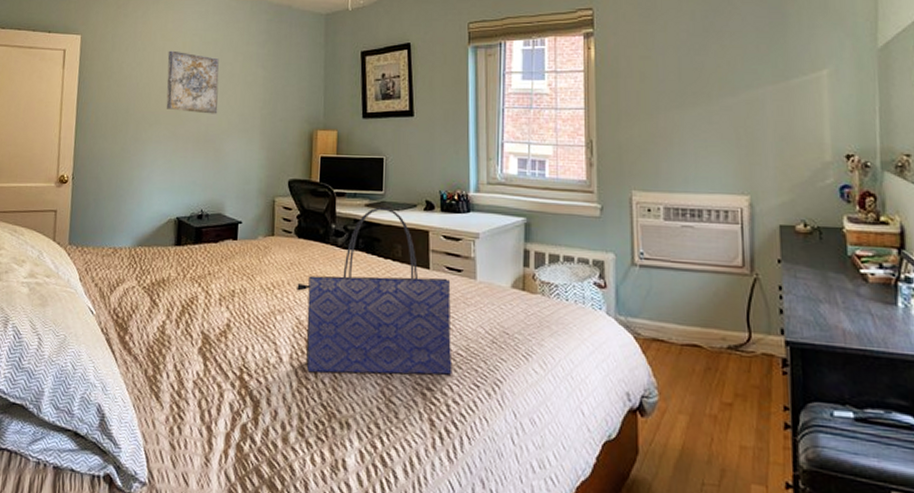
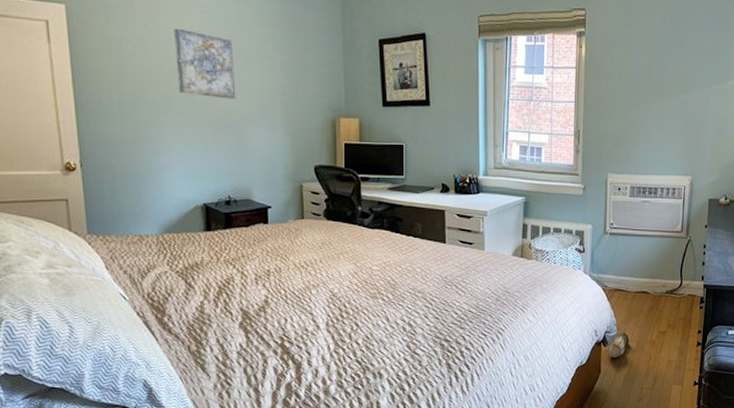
tote bag: present [297,207,453,375] -> none [329,190,465,336]
pitcher plant: none [646,398,679,435] -> present [607,332,630,358]

